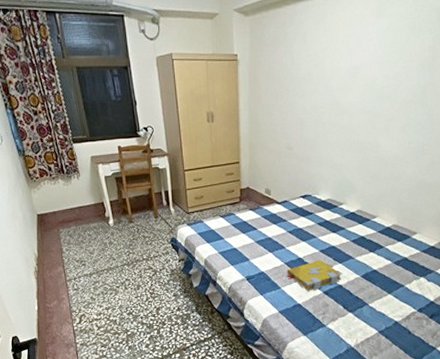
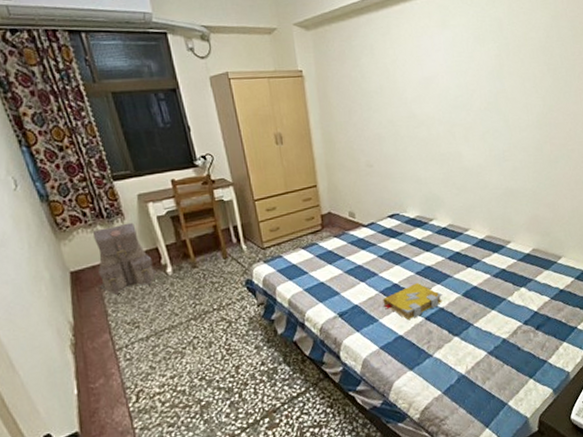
backpack: none [55,179,101,237] -> present [92,222,156,295]

